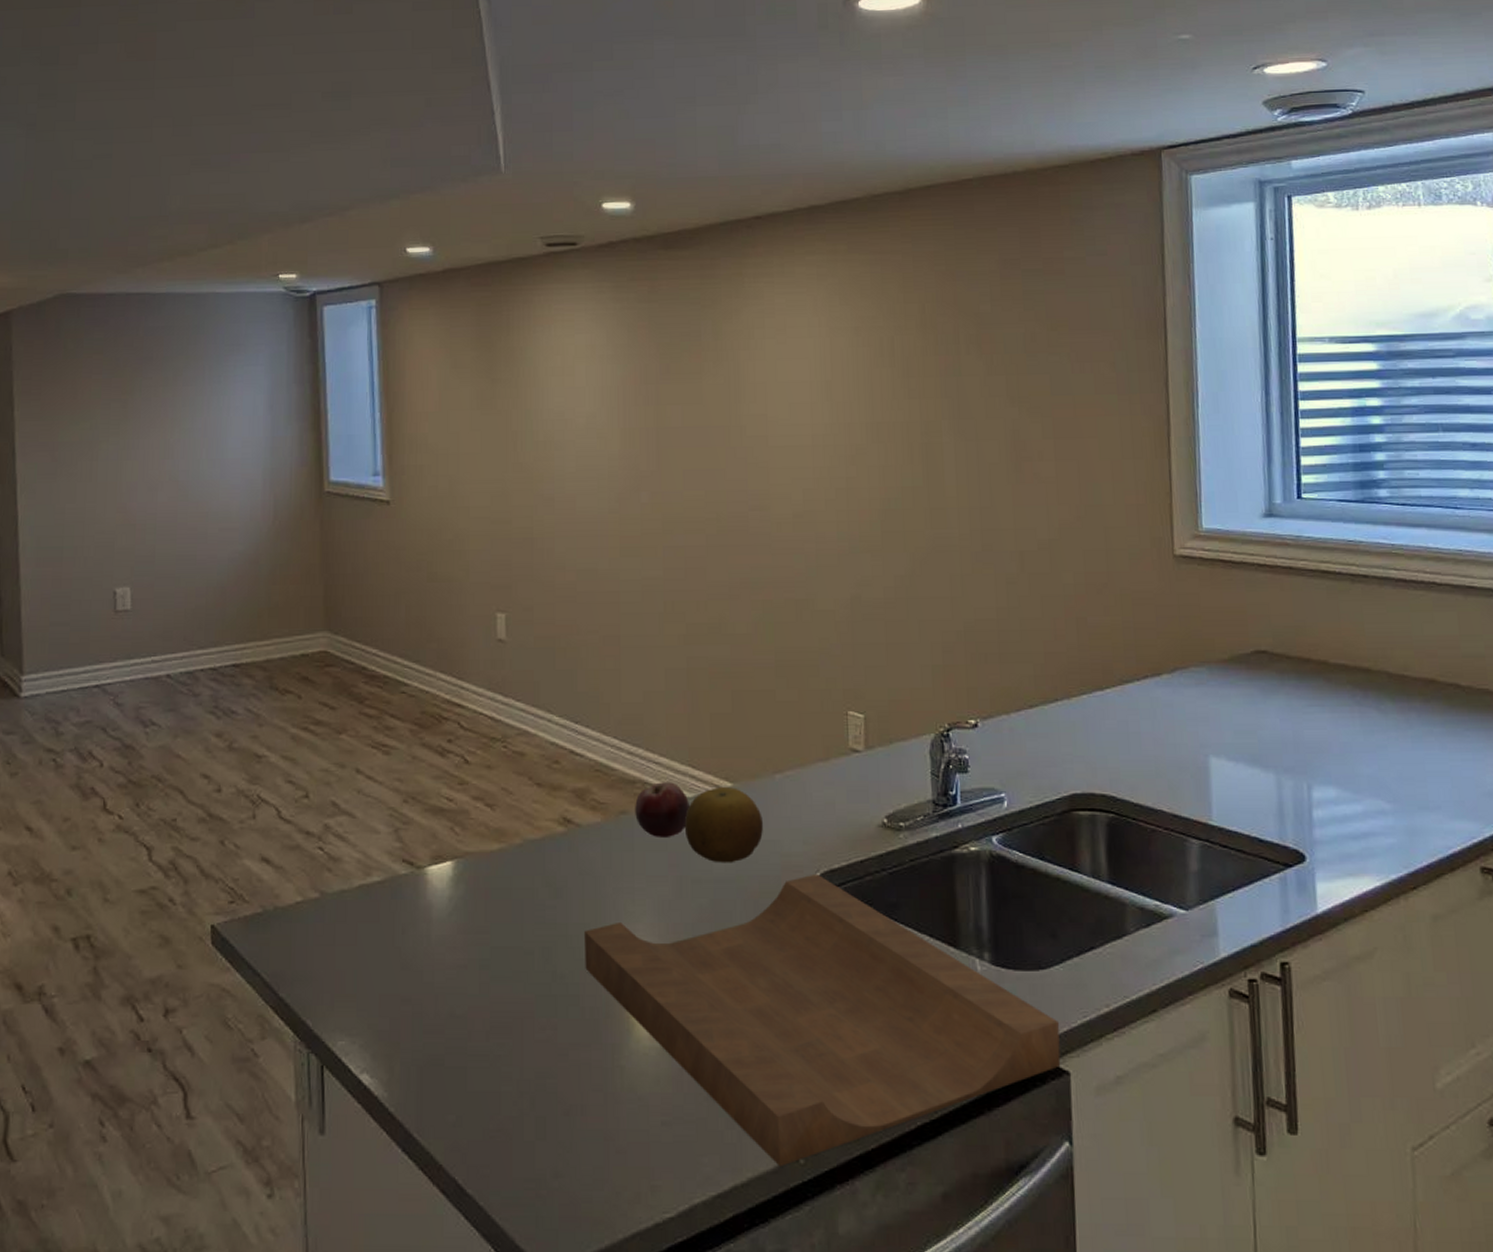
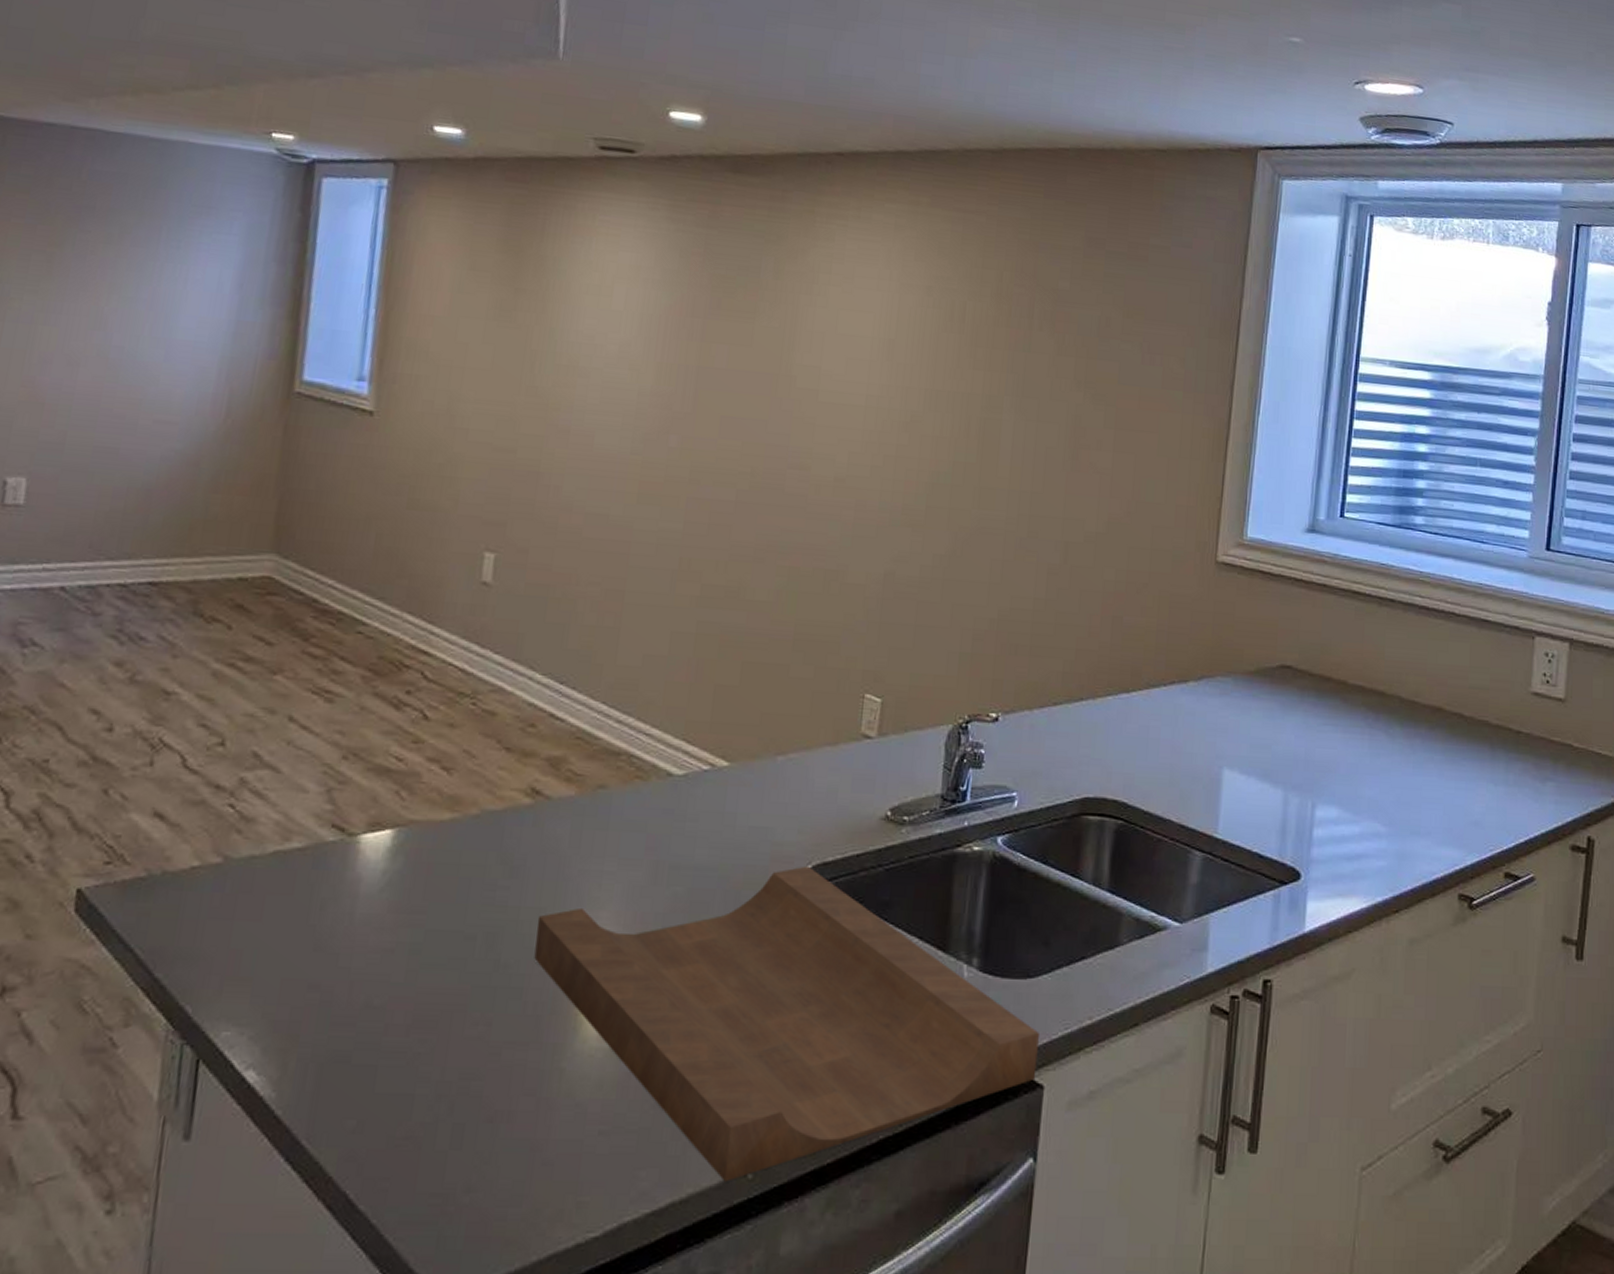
fruit: present [635,782,689,837] -> none [615,756,679,817]
fruit: present [684,787,763,863] -> none [668,766,757,850]

